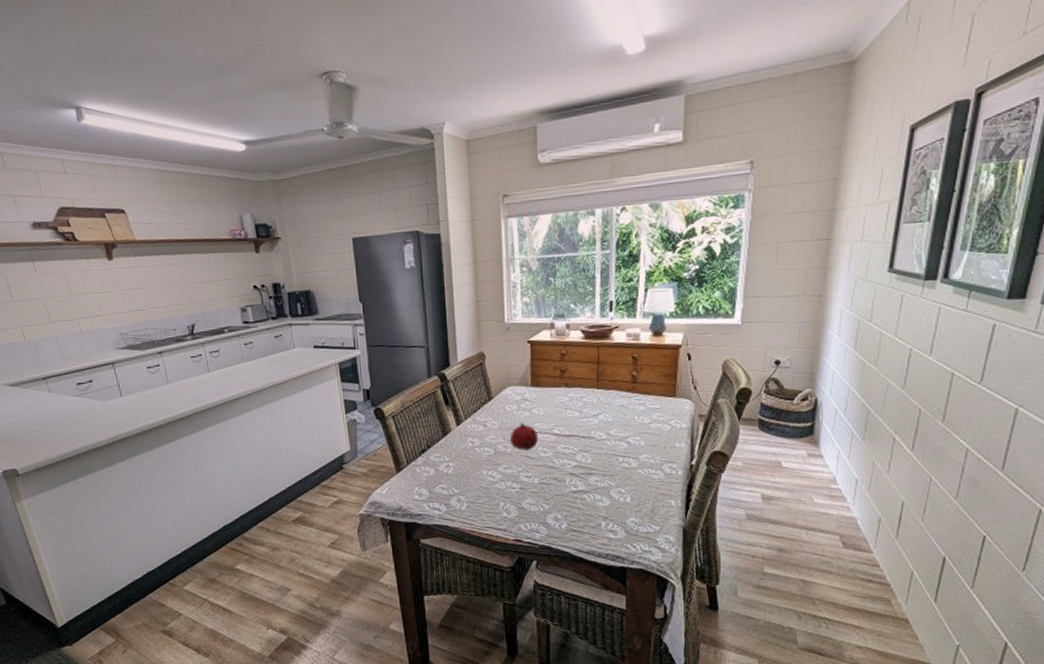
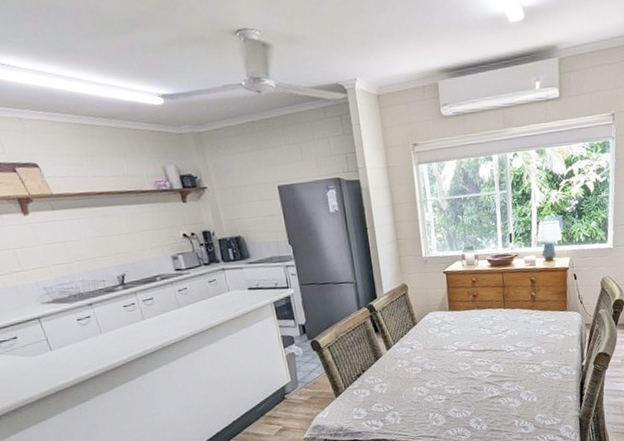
fruit: present [509,423,538,450] -> none [434,342,458,367]

